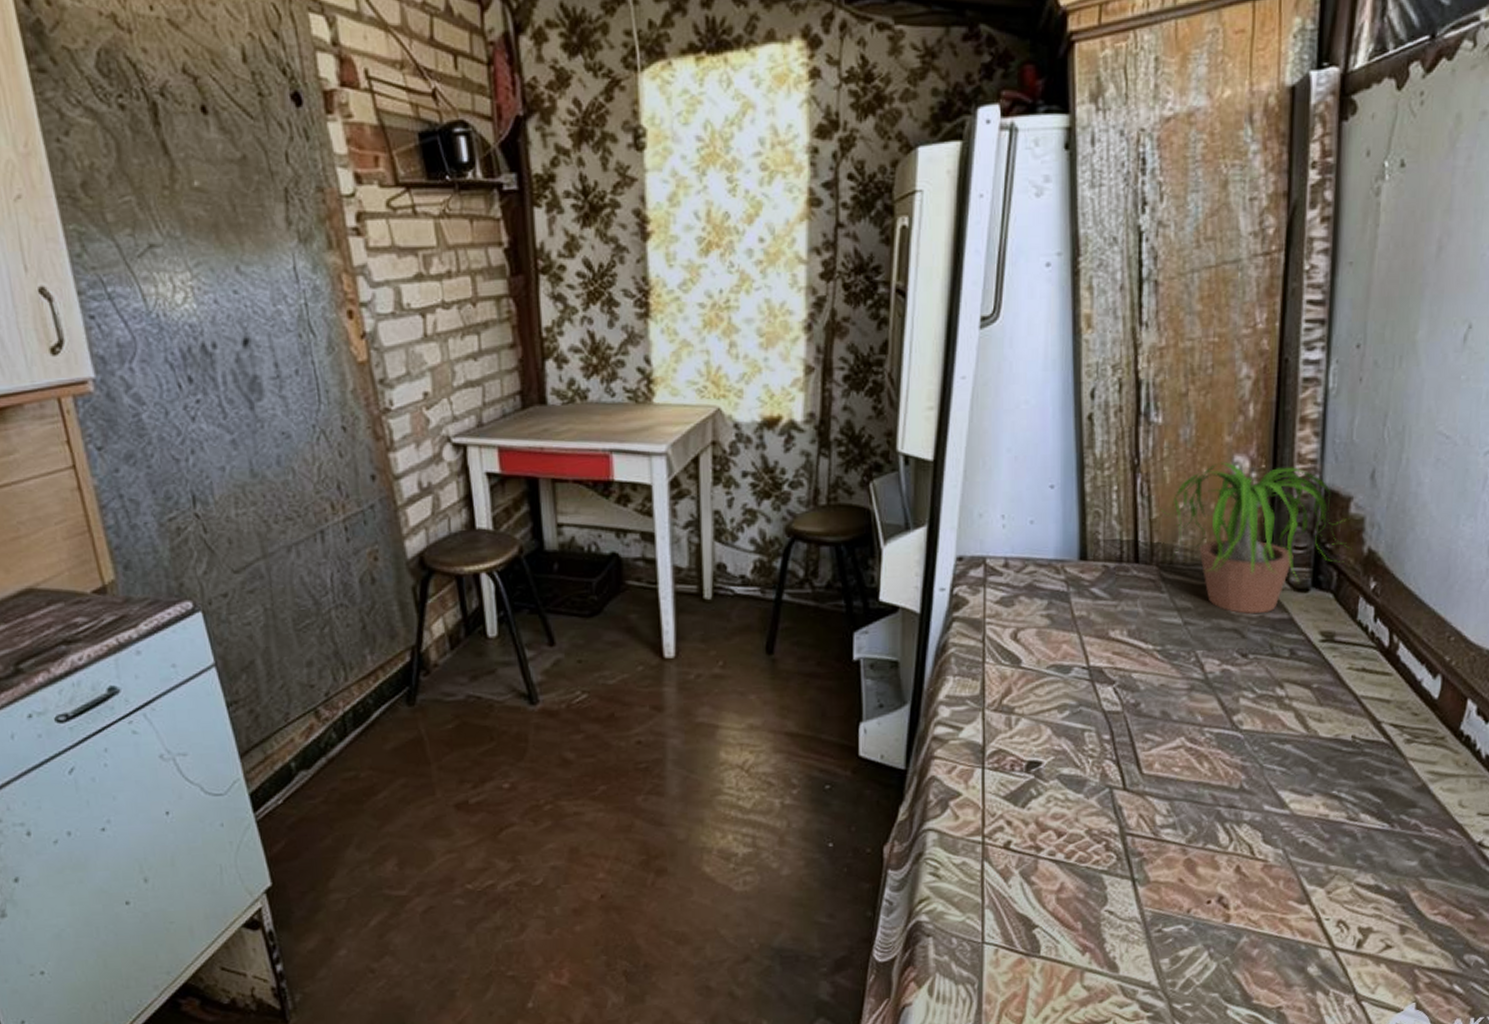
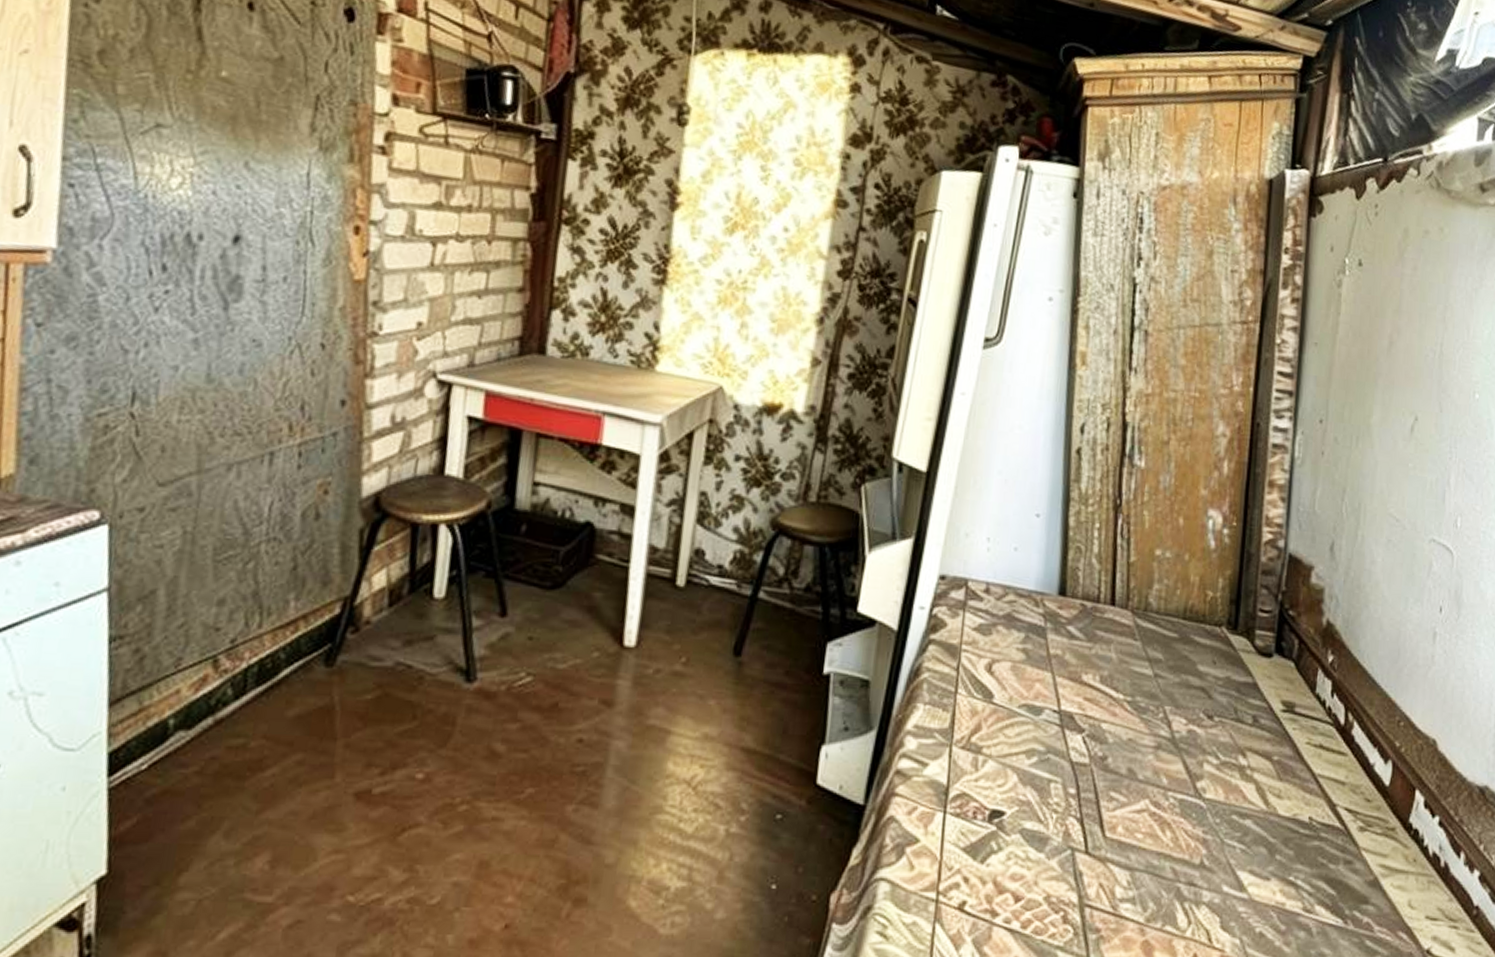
potted plant: present [1158,462,1349,614] -> none [1136,514,1310,674]

